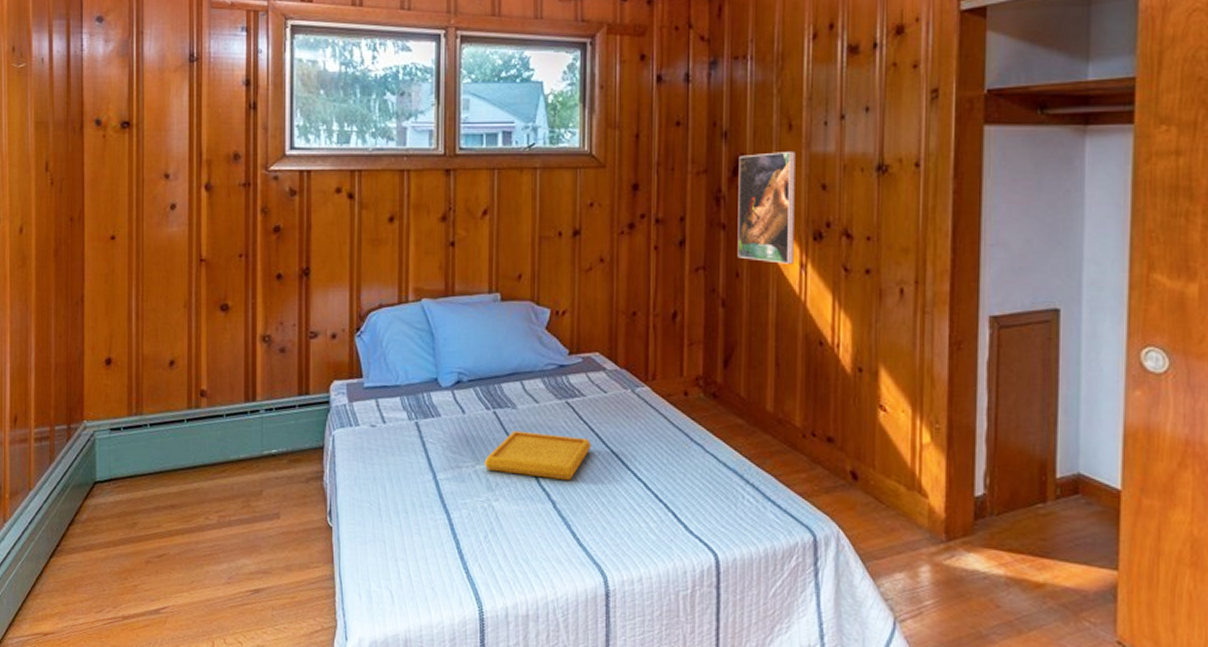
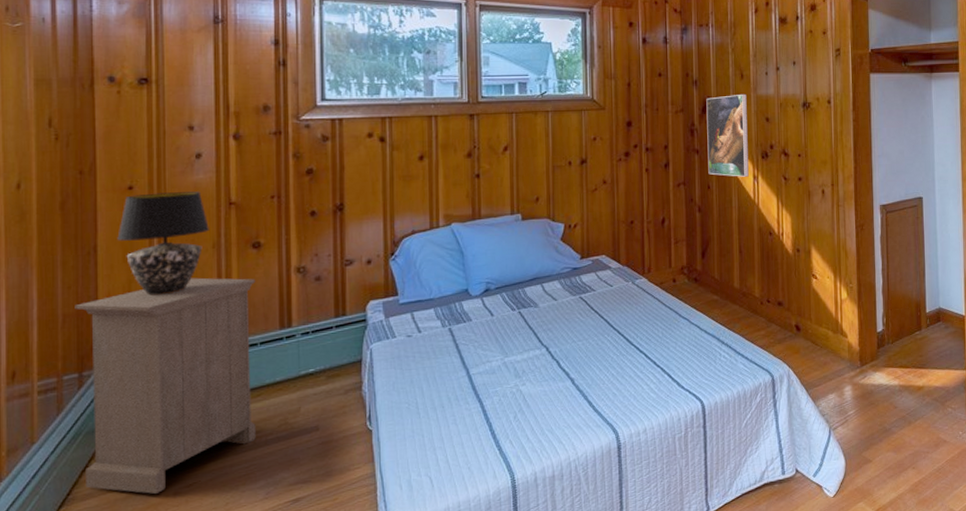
nightstand: none [65,337,223,559] -> present [75,277,256,494]
table lamp: none [101,244,181,353] -> present [117,191,209,296]
serving tray: present [484,430,592,481] -> none [511,324,603,362]

